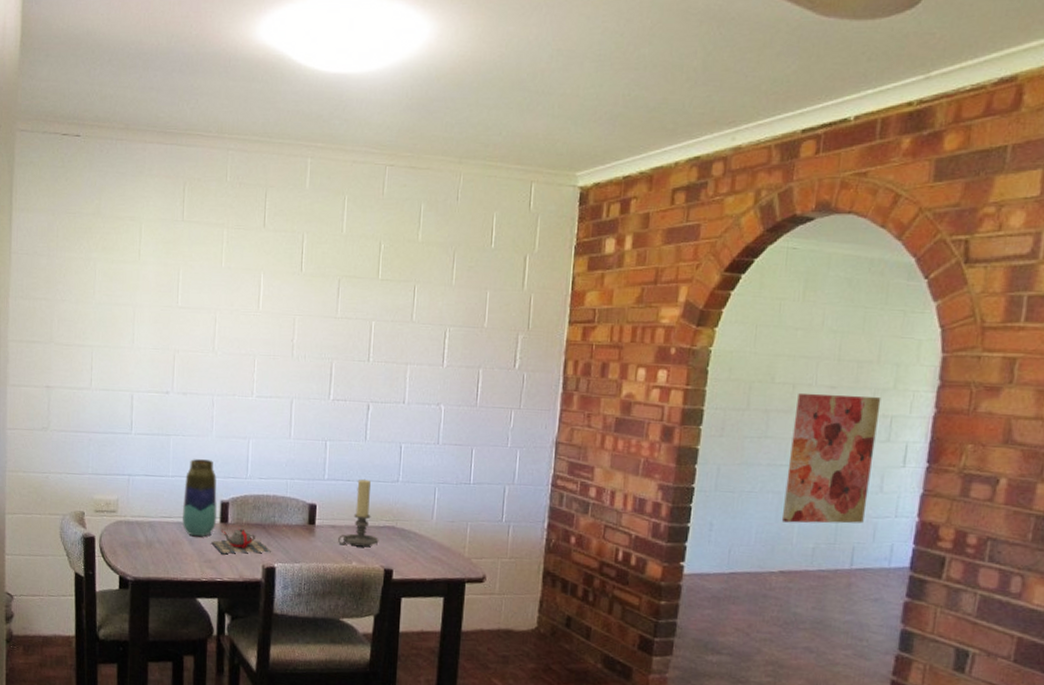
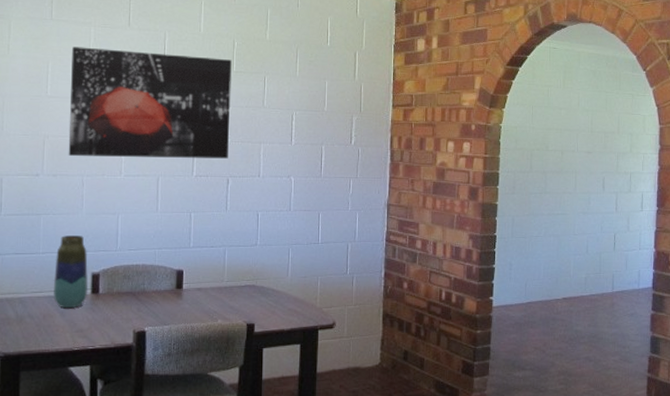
wall art: none [198,251,377,381] -> present [68,47,232,159]
teapot: present [211,528,271,555] -> none [83,297,141,323]
candle holder: present [338,479,379,547] -> none [204,244,241,306]
wall art: present [781,392,881,524] -> none [561,157,623,259]

